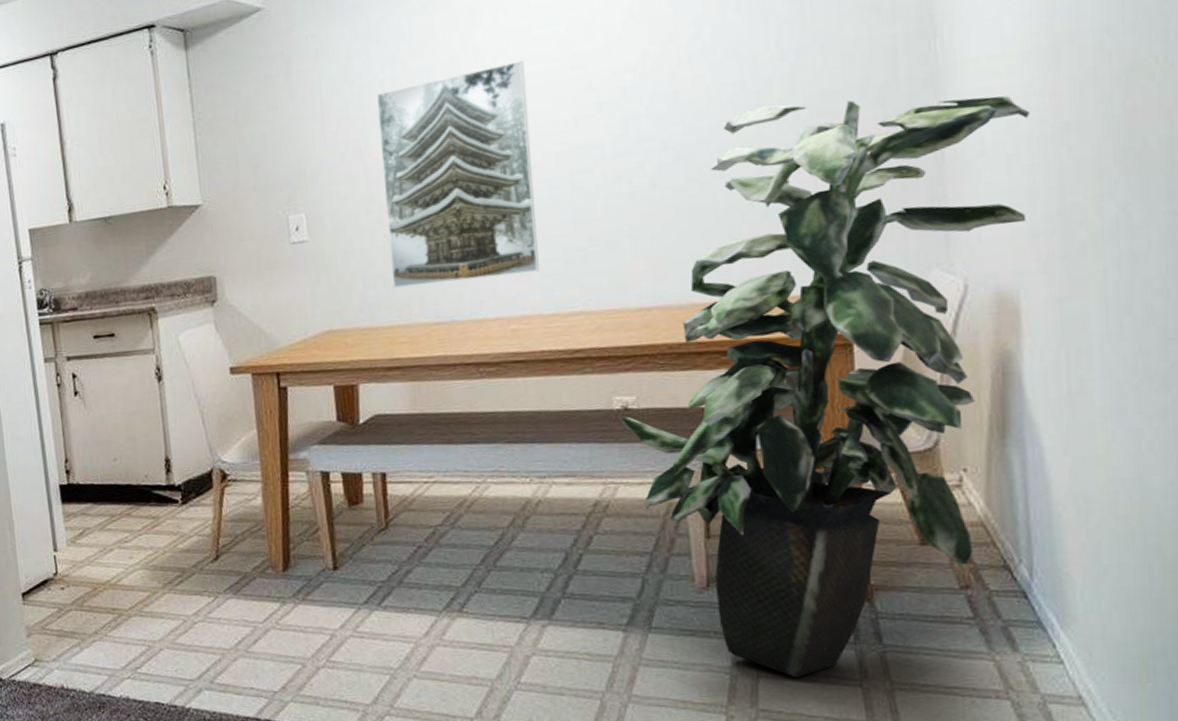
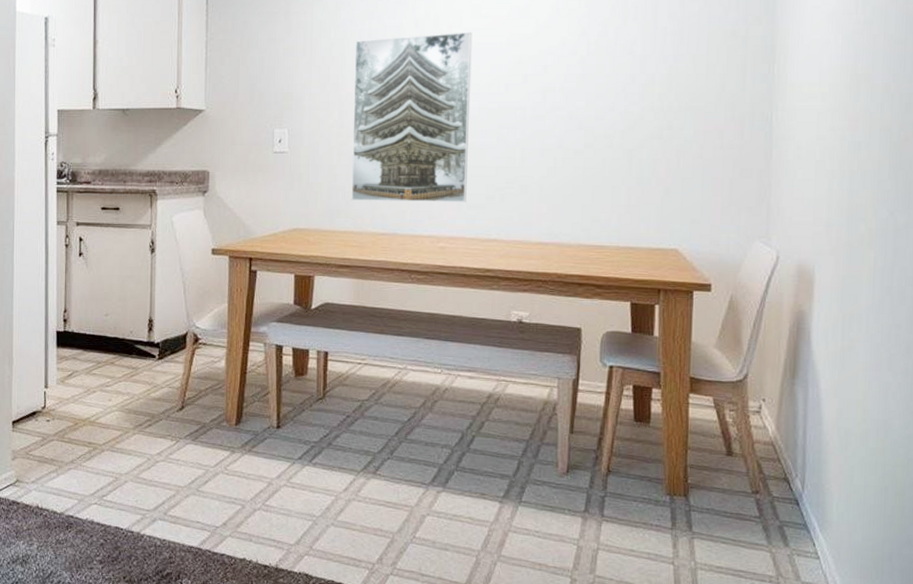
indoor plant: present [620,96,1031,678] -> none [515,96,835,553]

